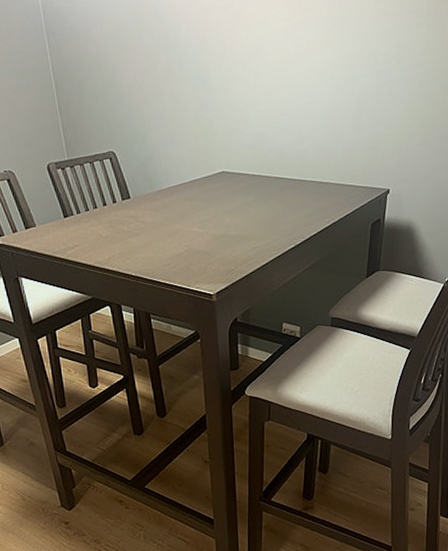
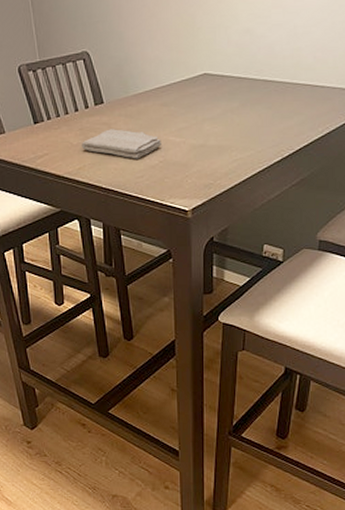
washcloth: none [111,221,186,249] -> present [82,129,161,159]

